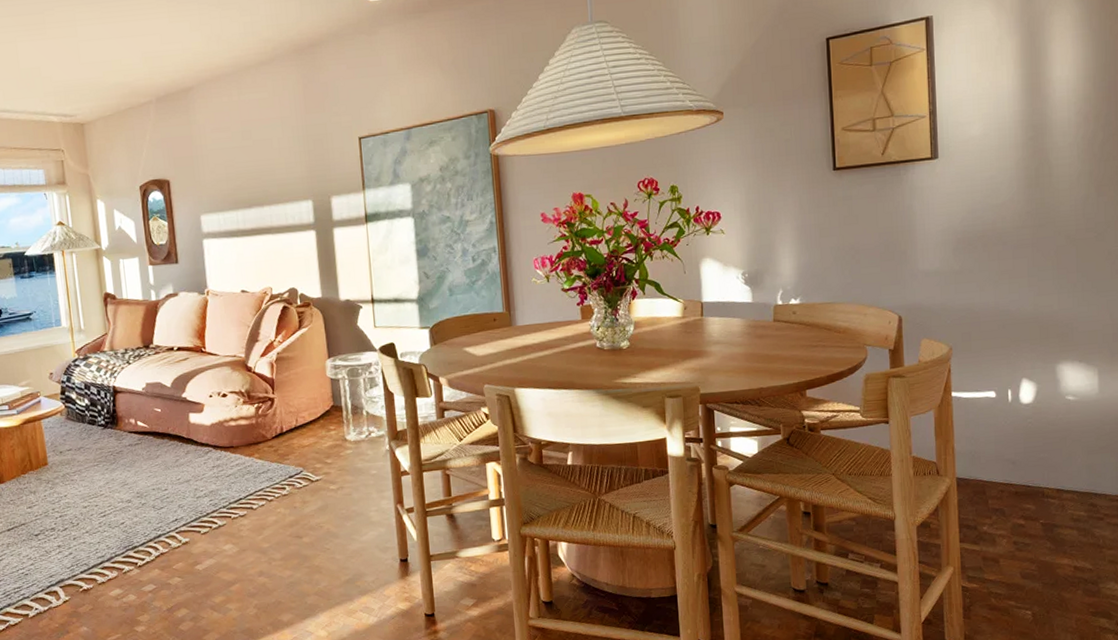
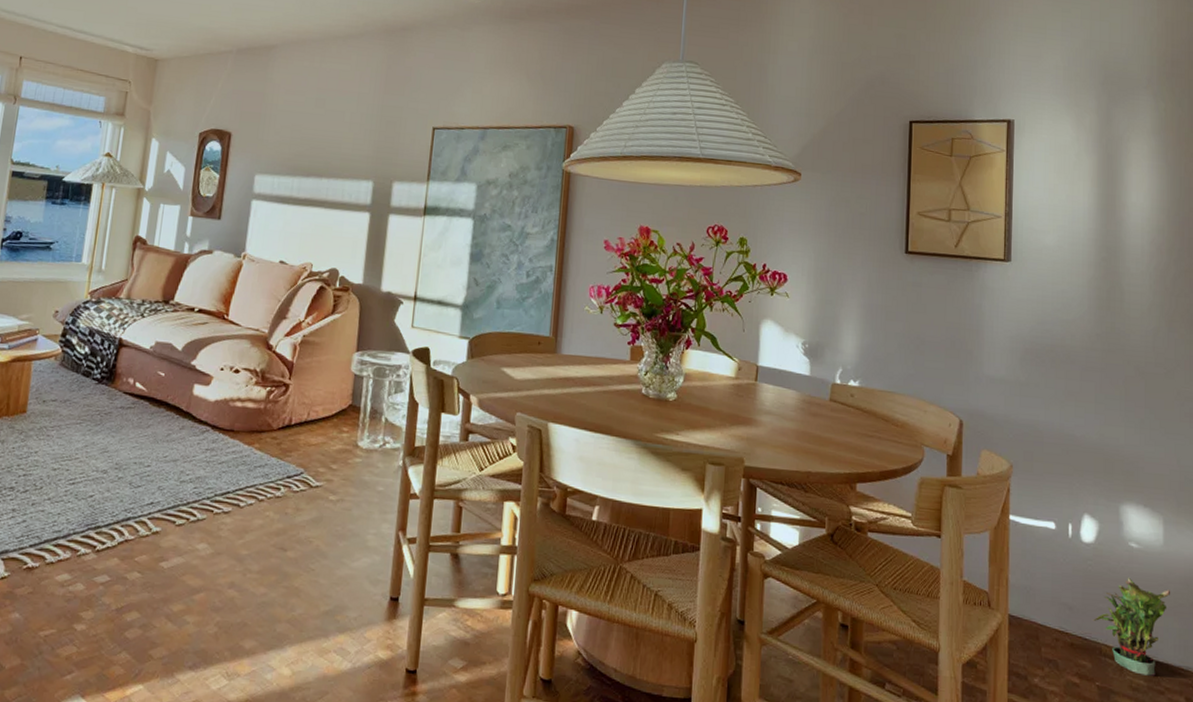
potted plant: none [1034,426,1106,508] -> present [1092,577,1170,676]

